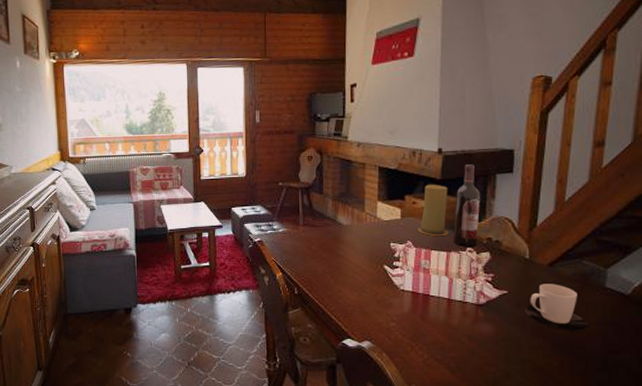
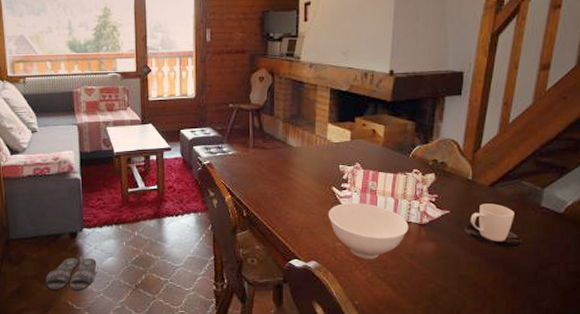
slippers: none [101,333,151,367] -> present [46,258,97,291]
bowl: none [380,281,465,340] -> present [328,202,409,259]
candle: present [417,184,449,236] -> none [366,106,398,158]
wine bottle: present [454,164,480,248] -> none [401,86,428,169]

